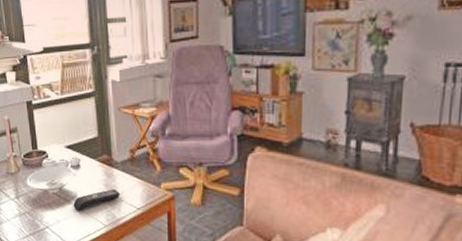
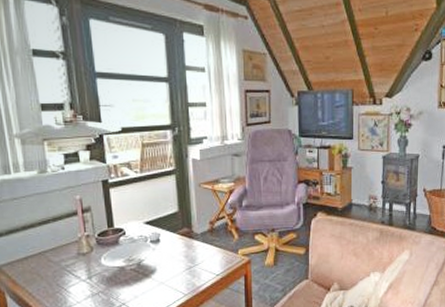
remote control: present [73,189,121,211] -> none [152,260,201,284]

